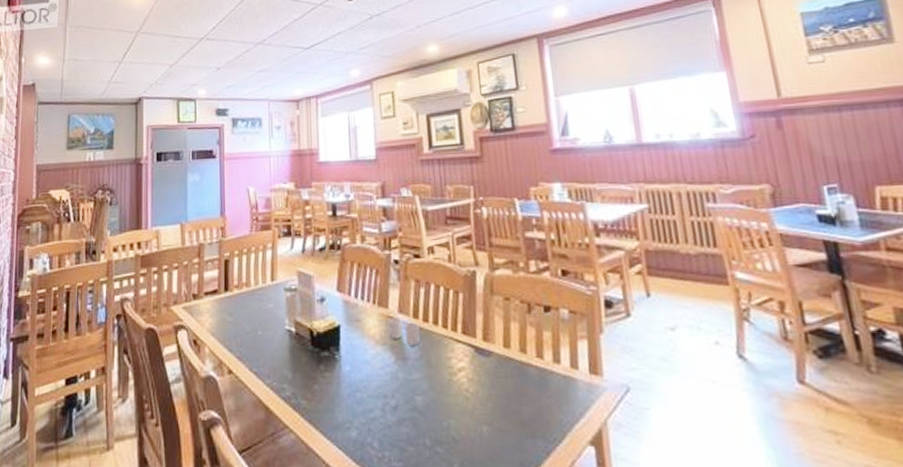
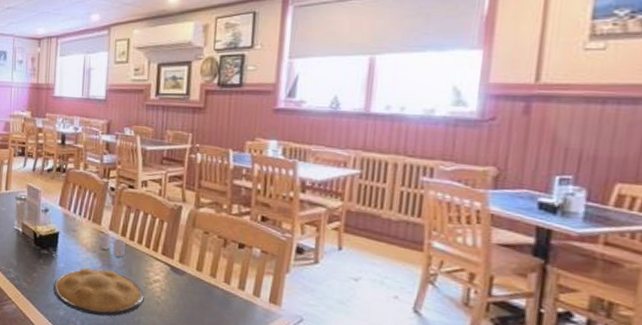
plate: none [340,364,451,429] -> present [54,268,144,316]

